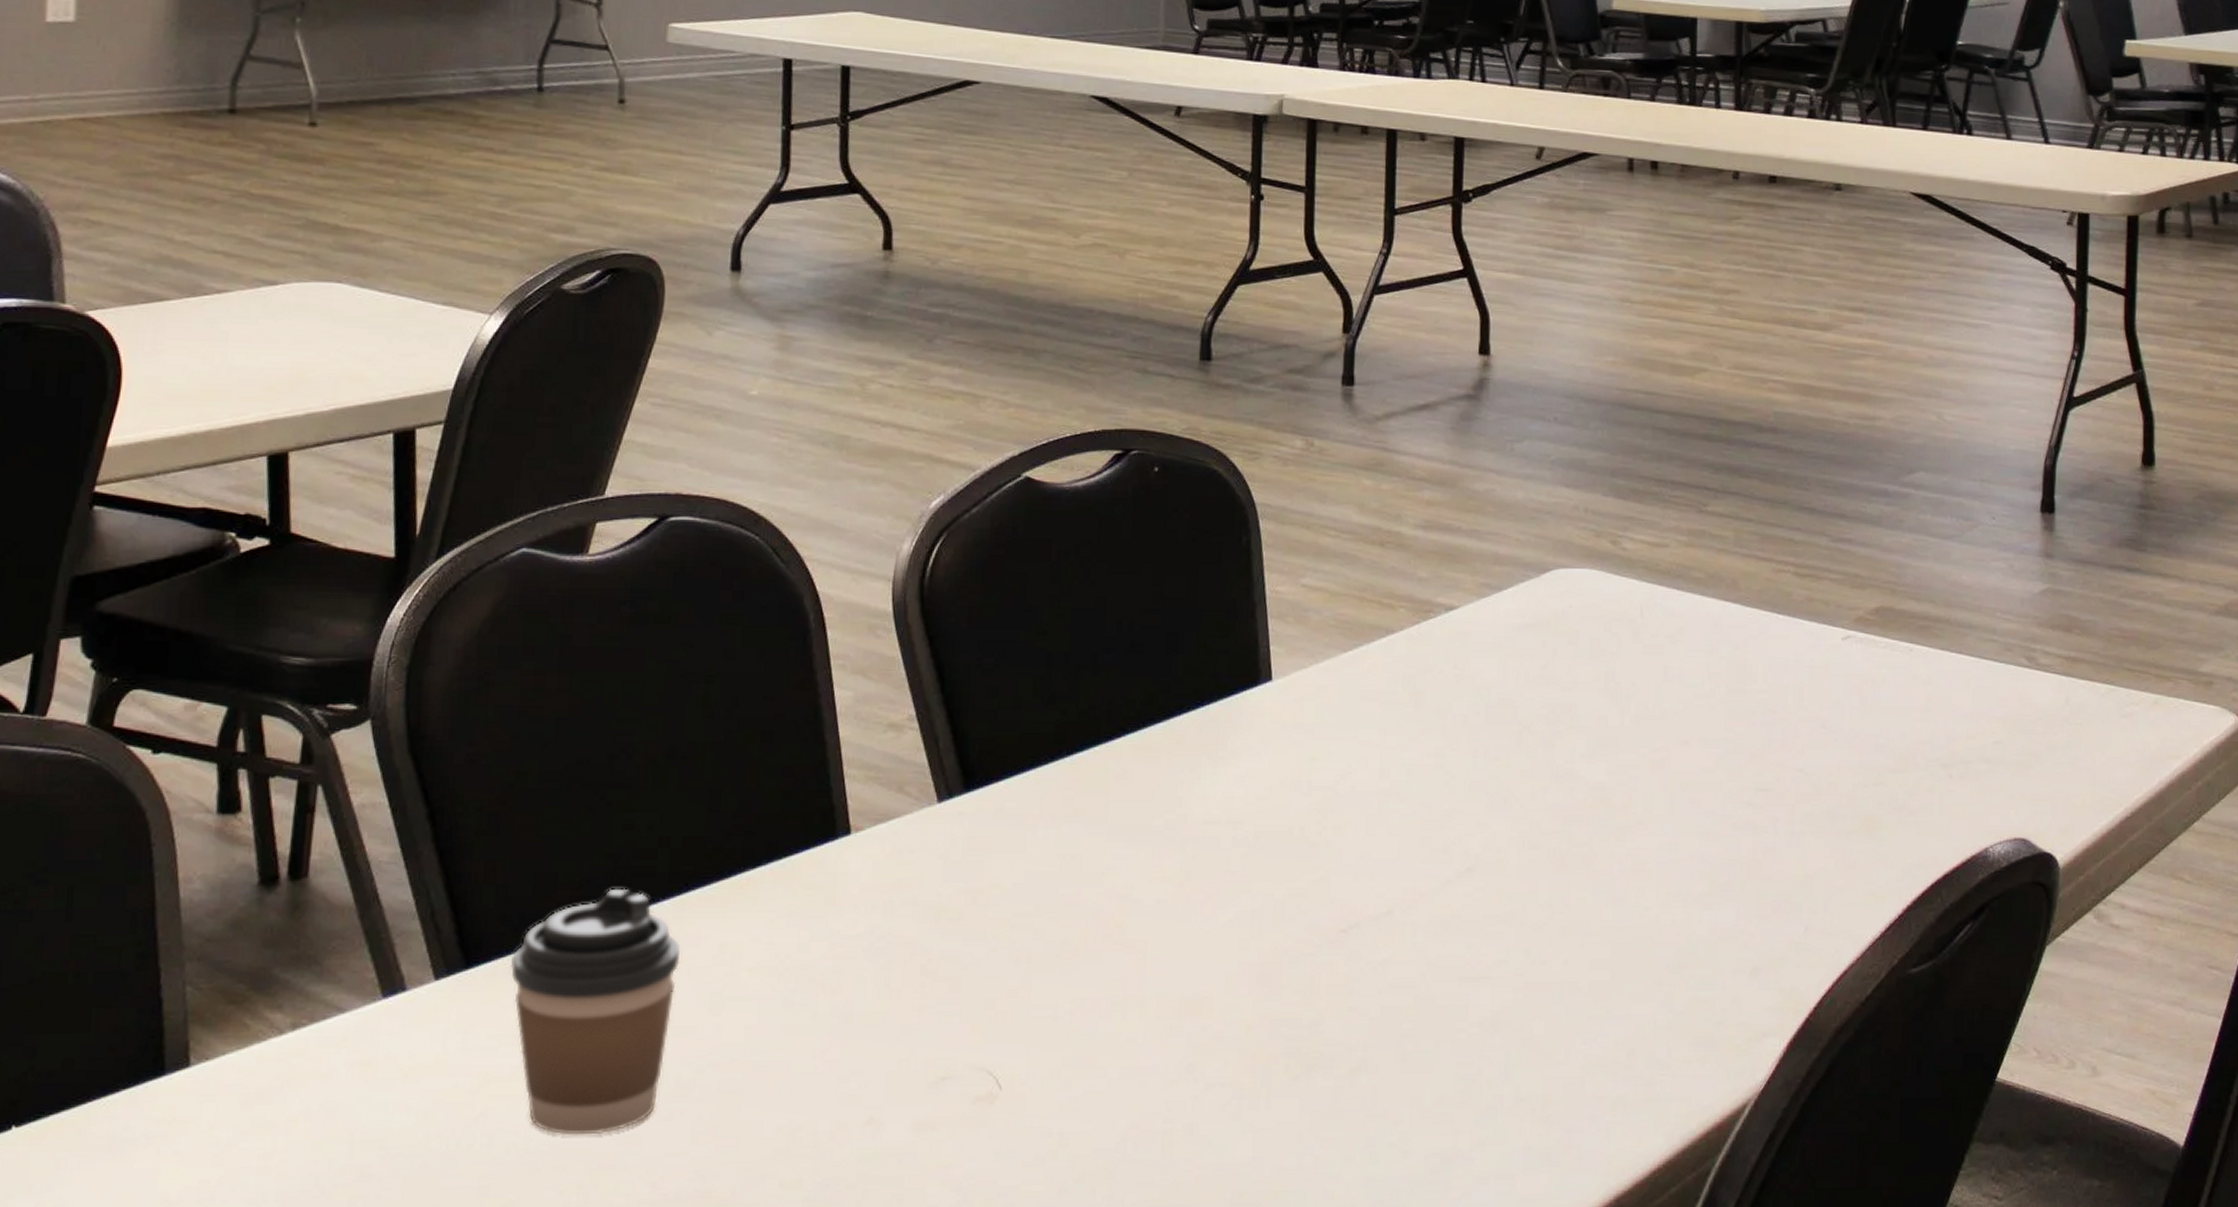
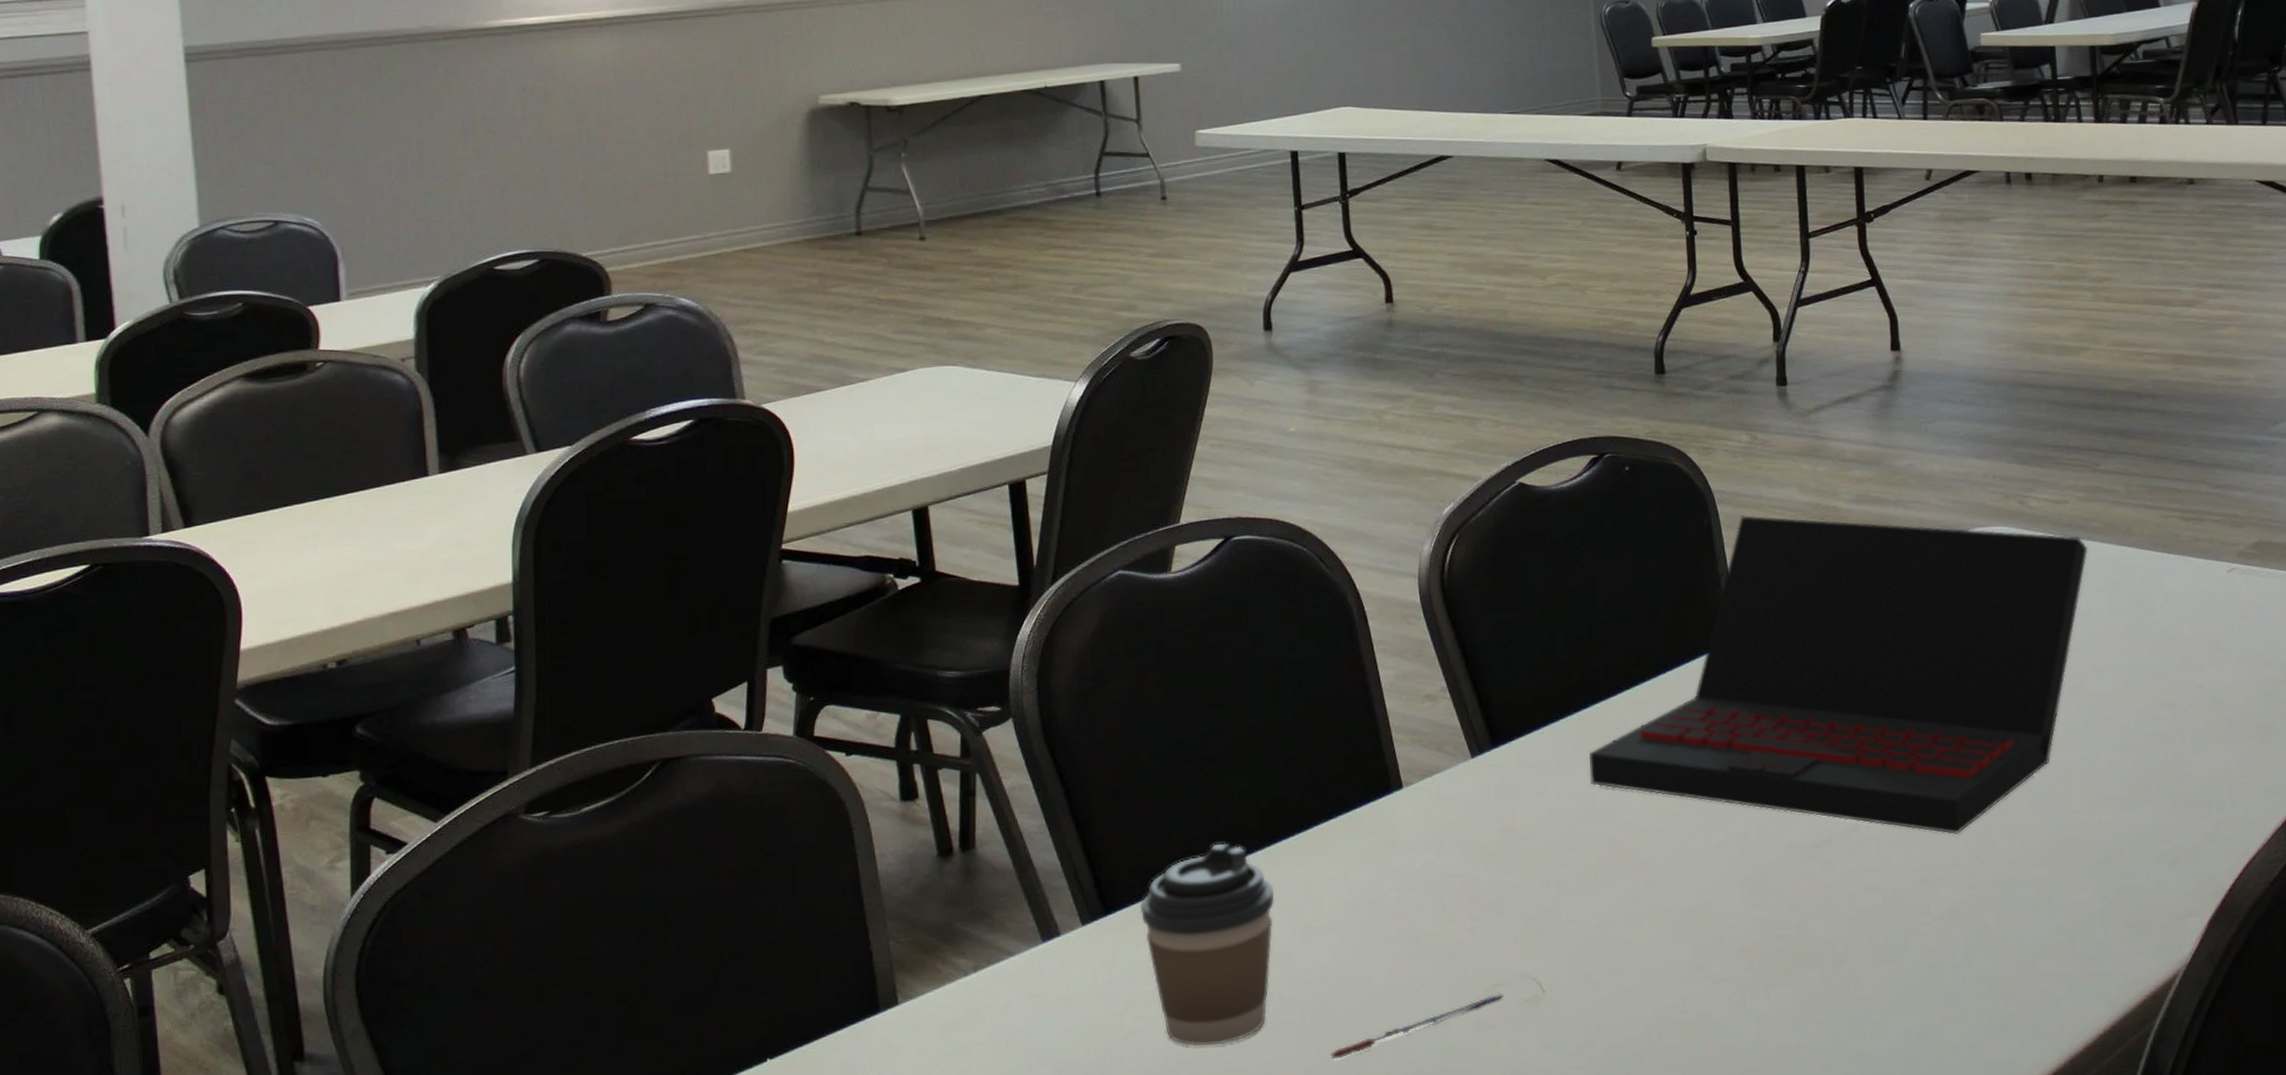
pen: none [732,1087,951,1159] -> present [1330,992,1504,1060]
laptop: none [1078,535,1686,926] -> present [1589,515,2088,834]

